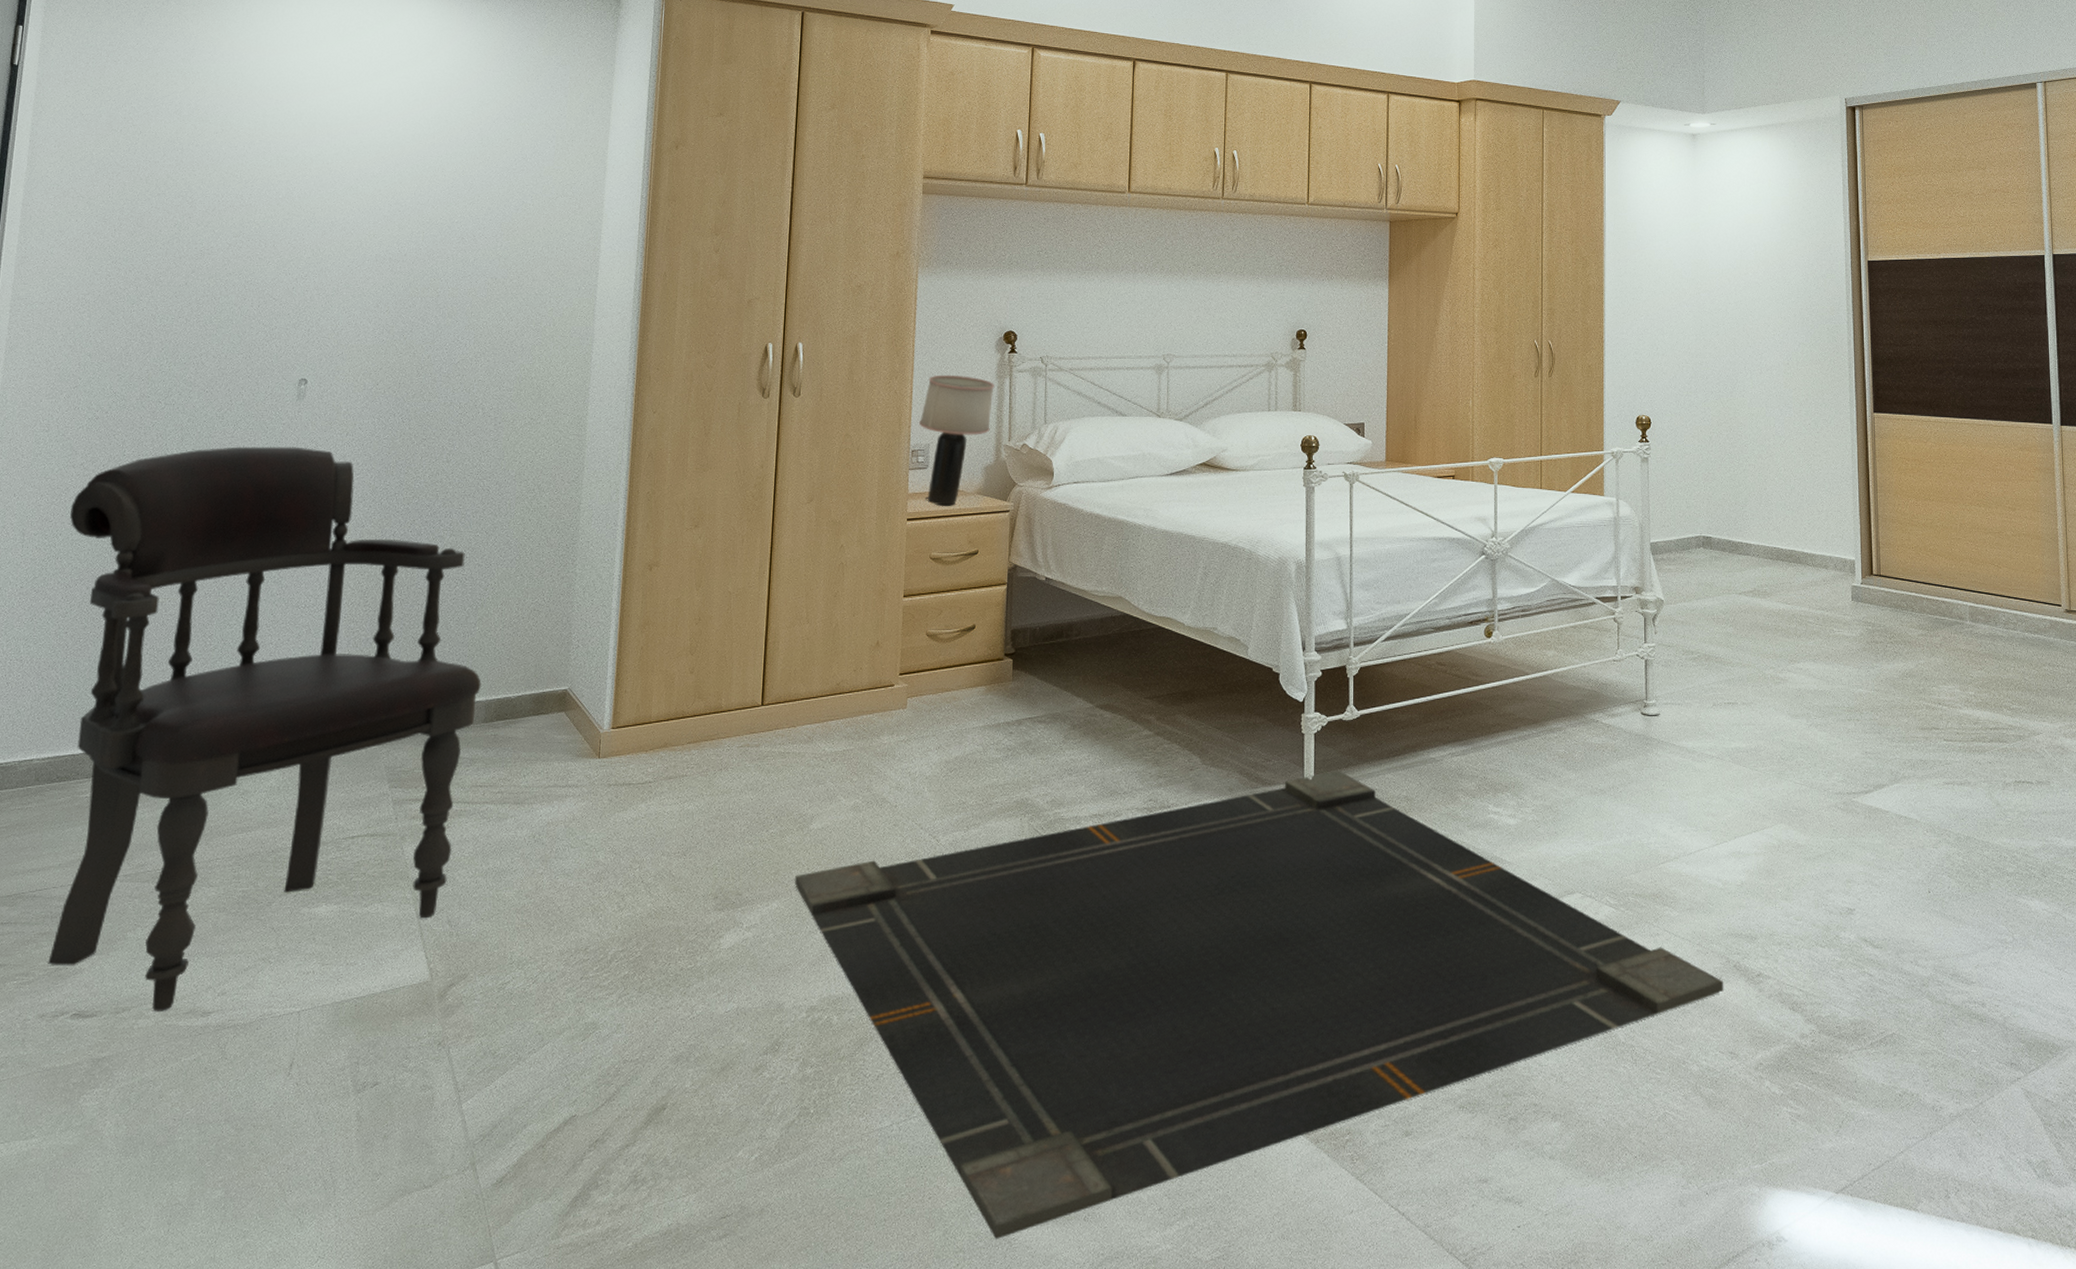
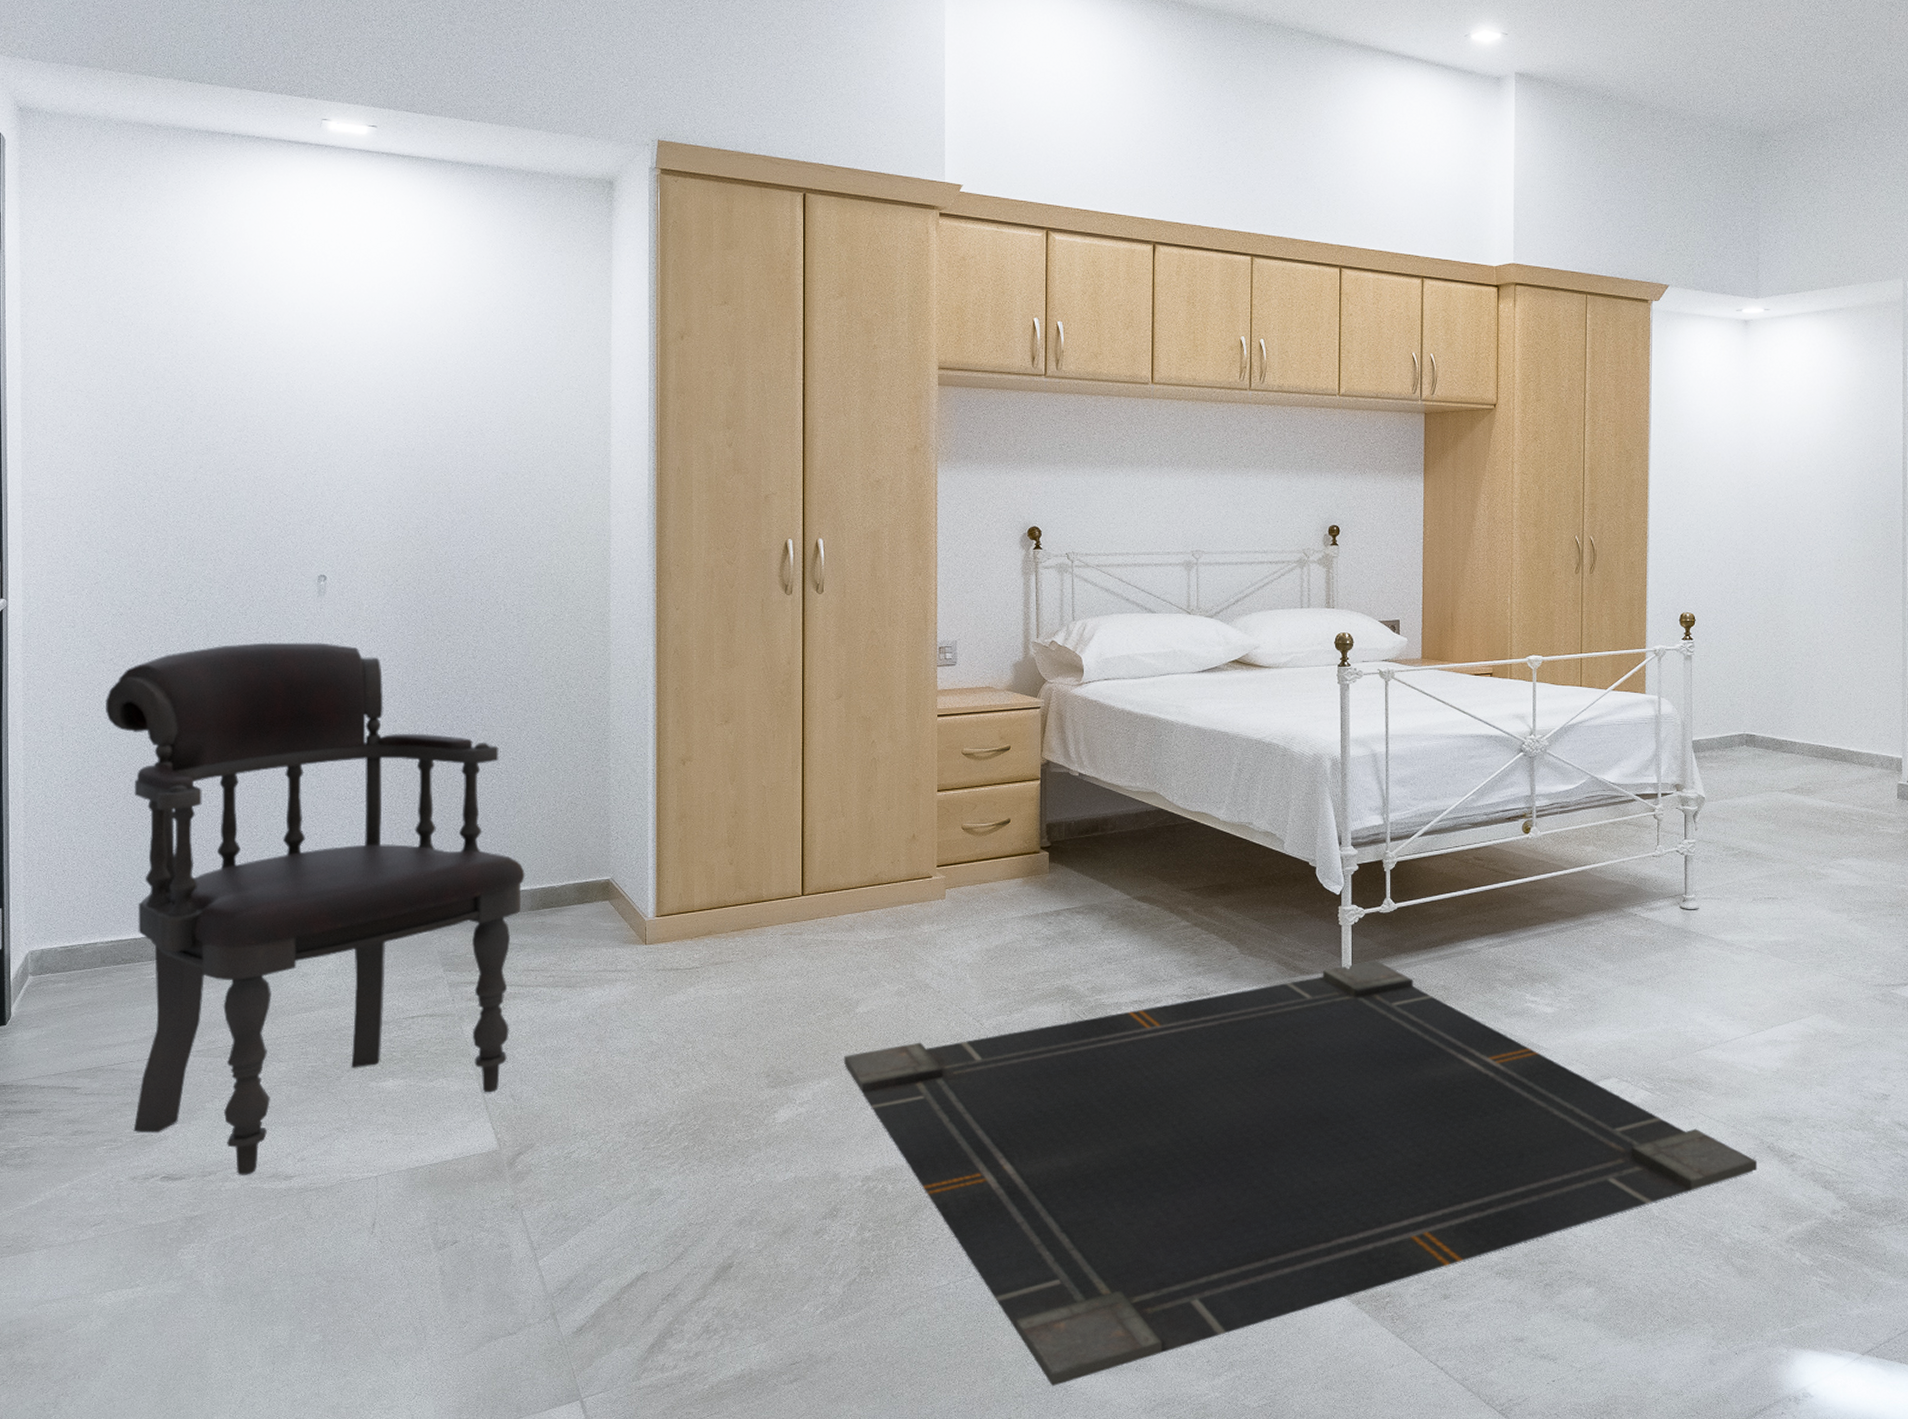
table lamp: present [918,375,994,506] -> none [944,571,1020,702]

